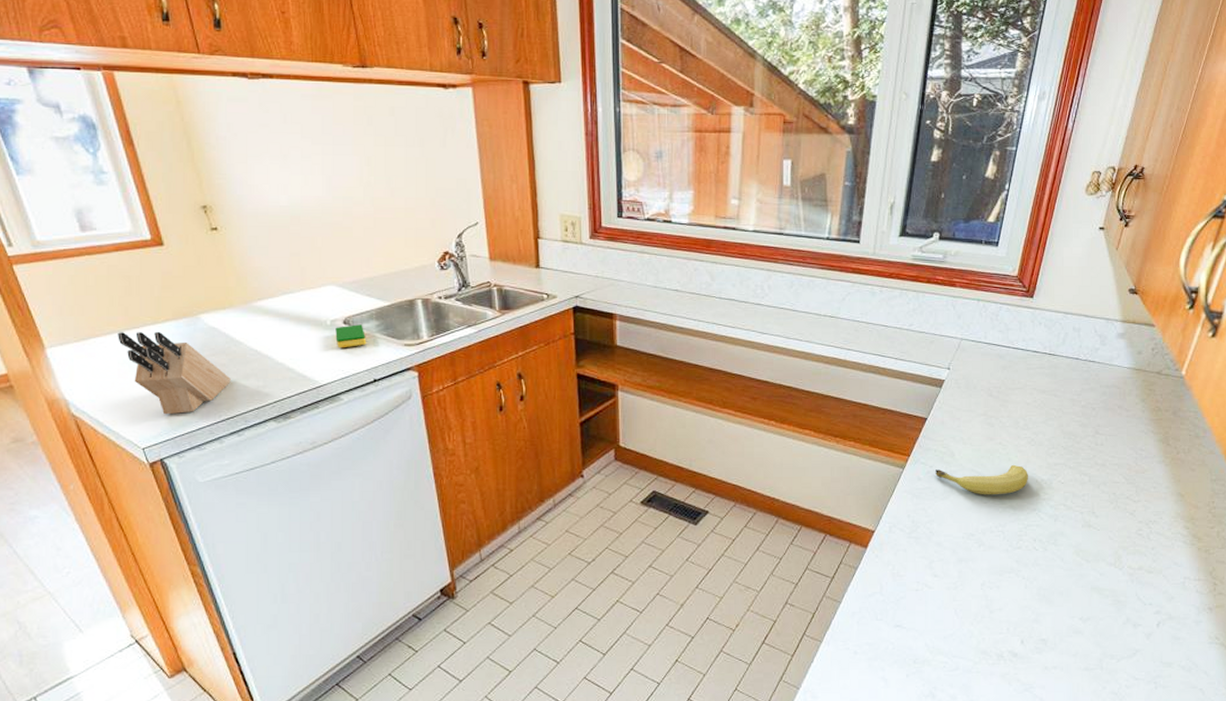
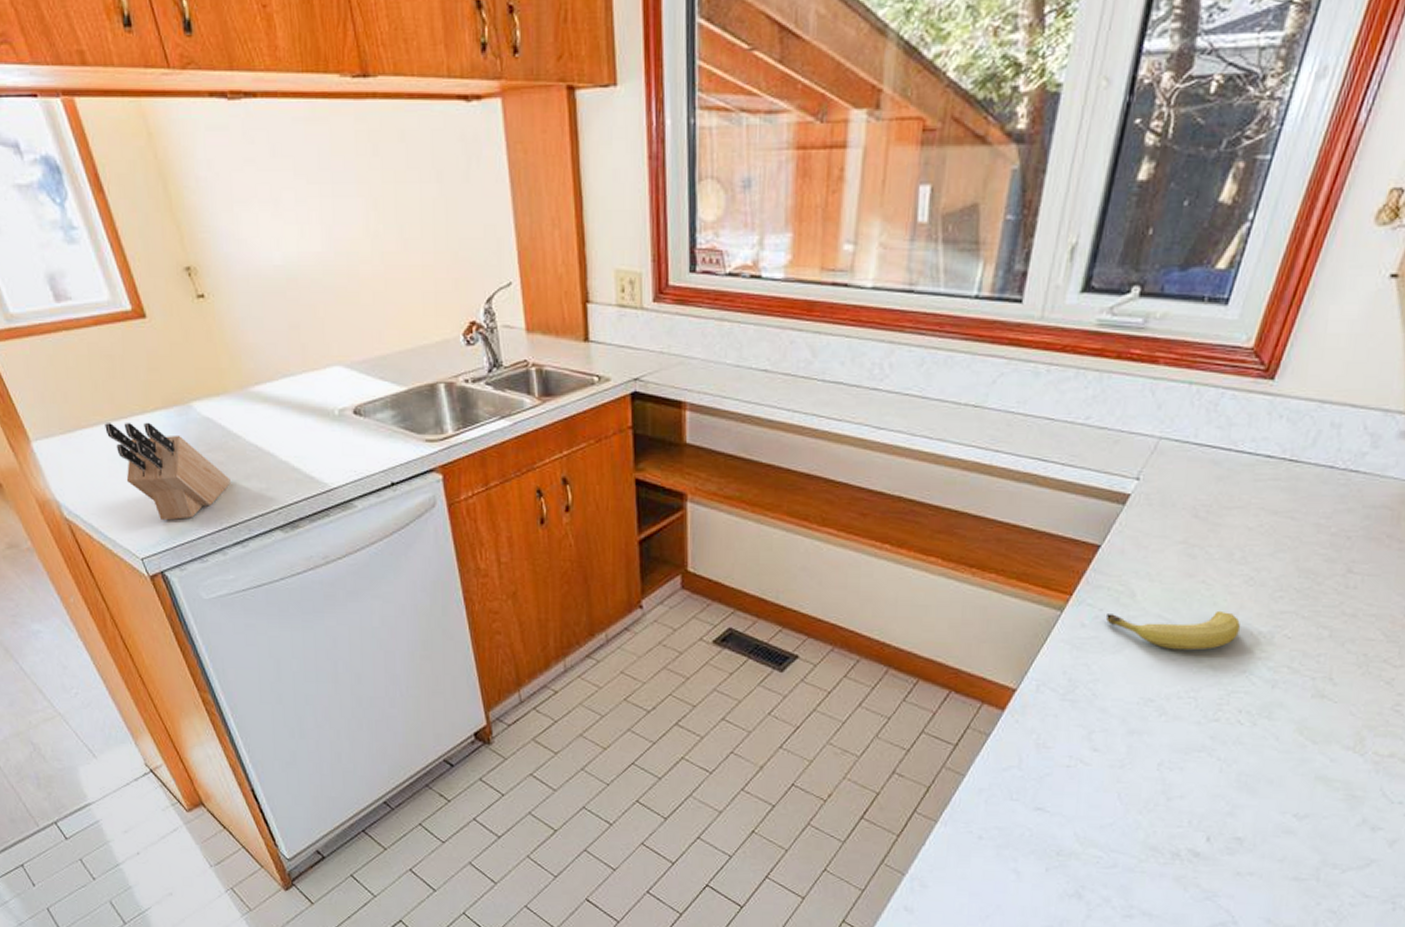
dish sponge: present [335,324,367,349] -> none [345,415,382,444]

